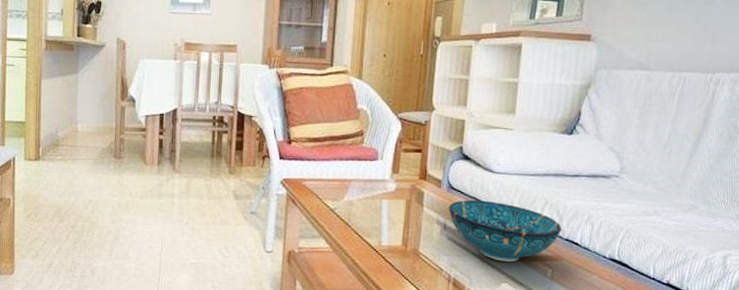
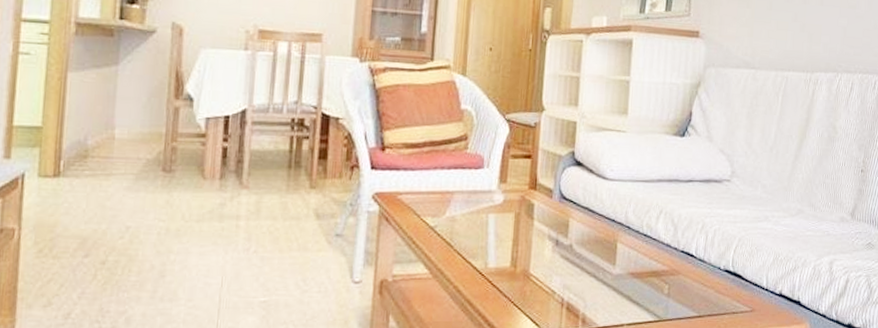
decorative bowl: present [448,199,562,262] -> none [560,210,678,280]

